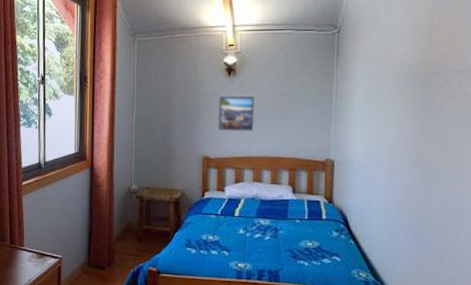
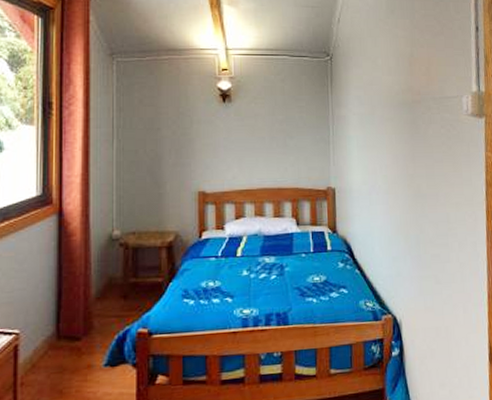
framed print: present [218,95,255,131] -> none [214,123,253,163]

